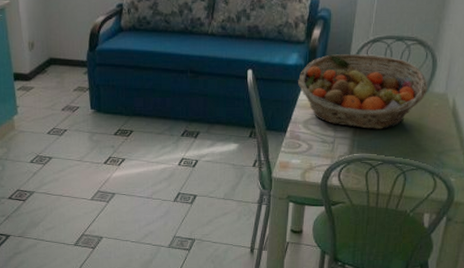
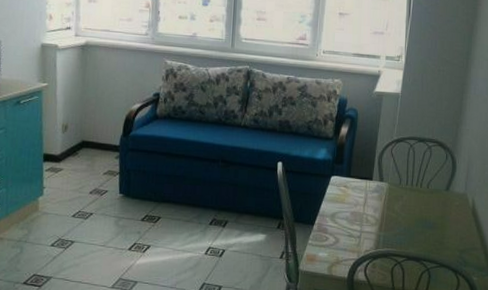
fruit basket: present [298,54,428,129] -> none [326,151,449,226]

